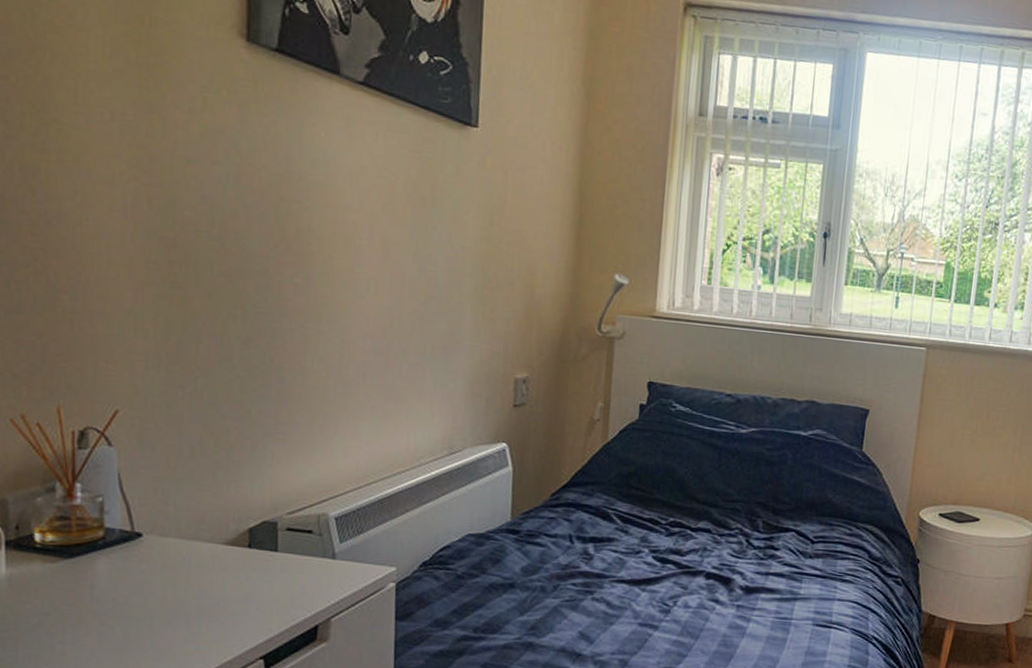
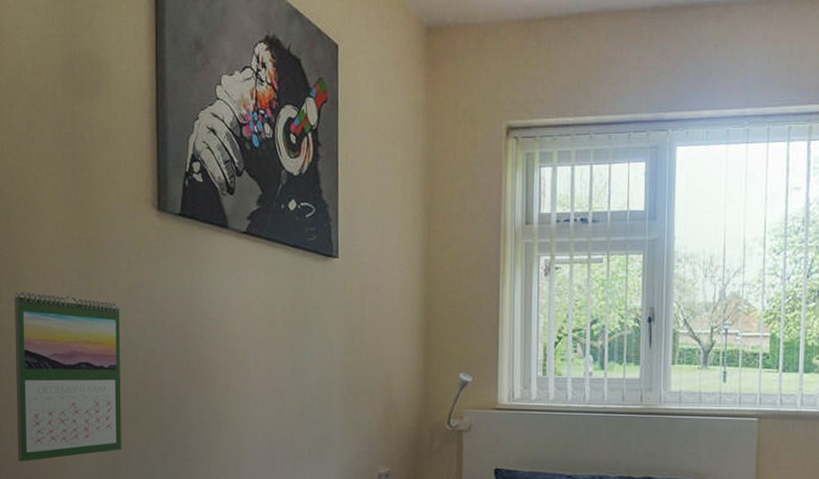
calendar: none [40,120,192,336] -> present [14,292,122,462]

